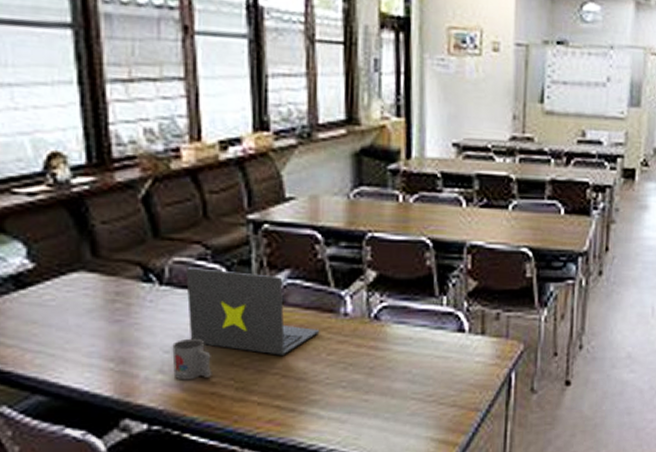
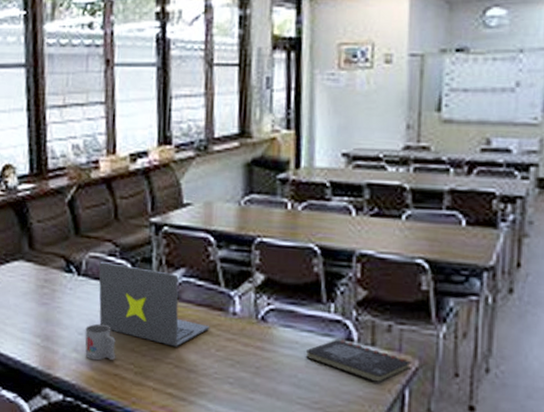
notebook: none [420,331,518,370] -> present [306,339,413,384]

